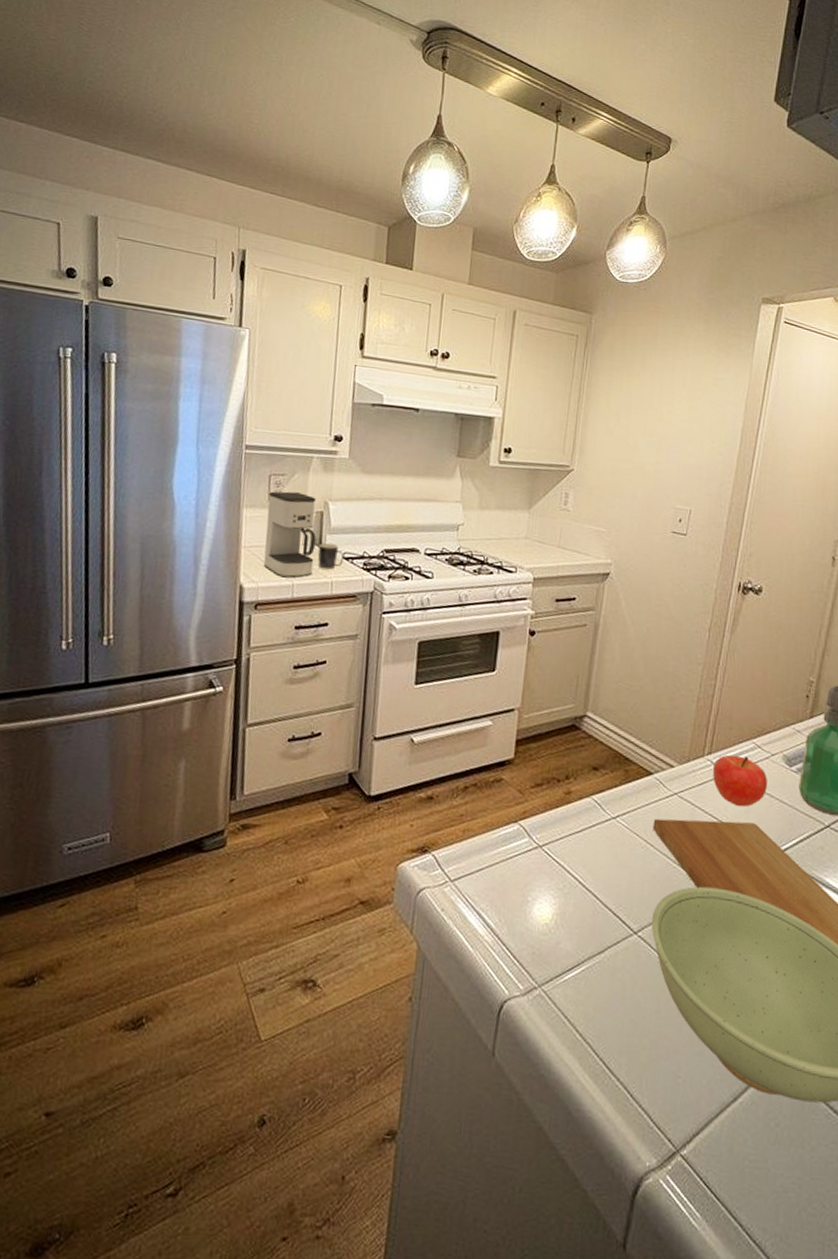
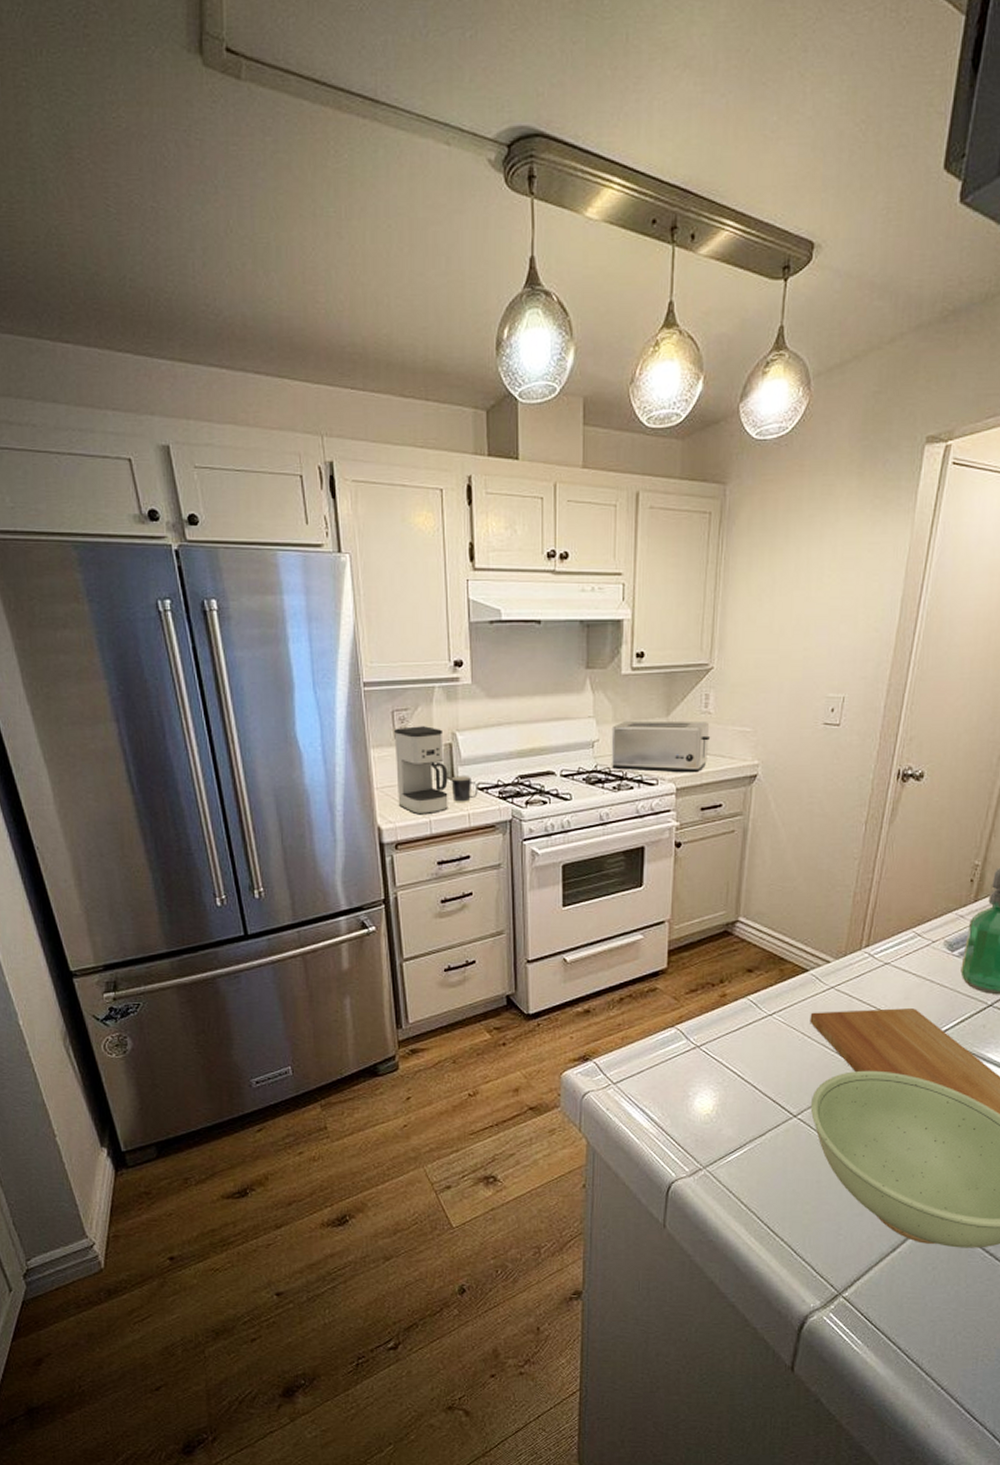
toaster: none [473,508,569,566] -> present [611,720,711,773]
fruit: present [713,754,767,807] -> none [871,945,928,994]

